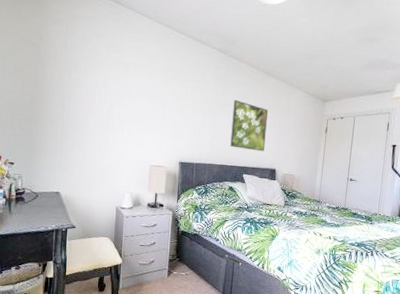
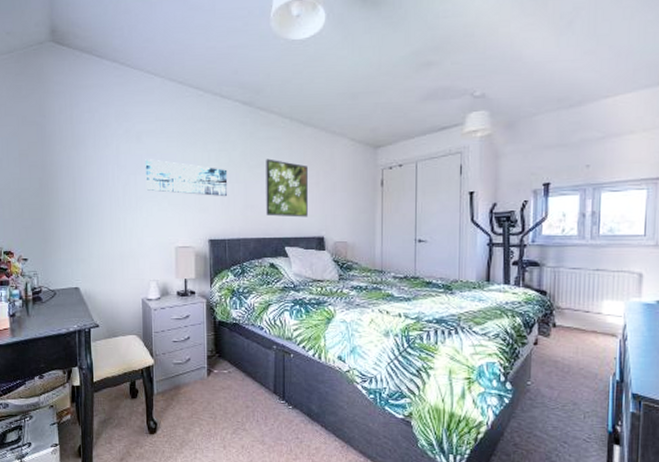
wall art: none [128,87,201,128] -> present [145,159,228,197]

